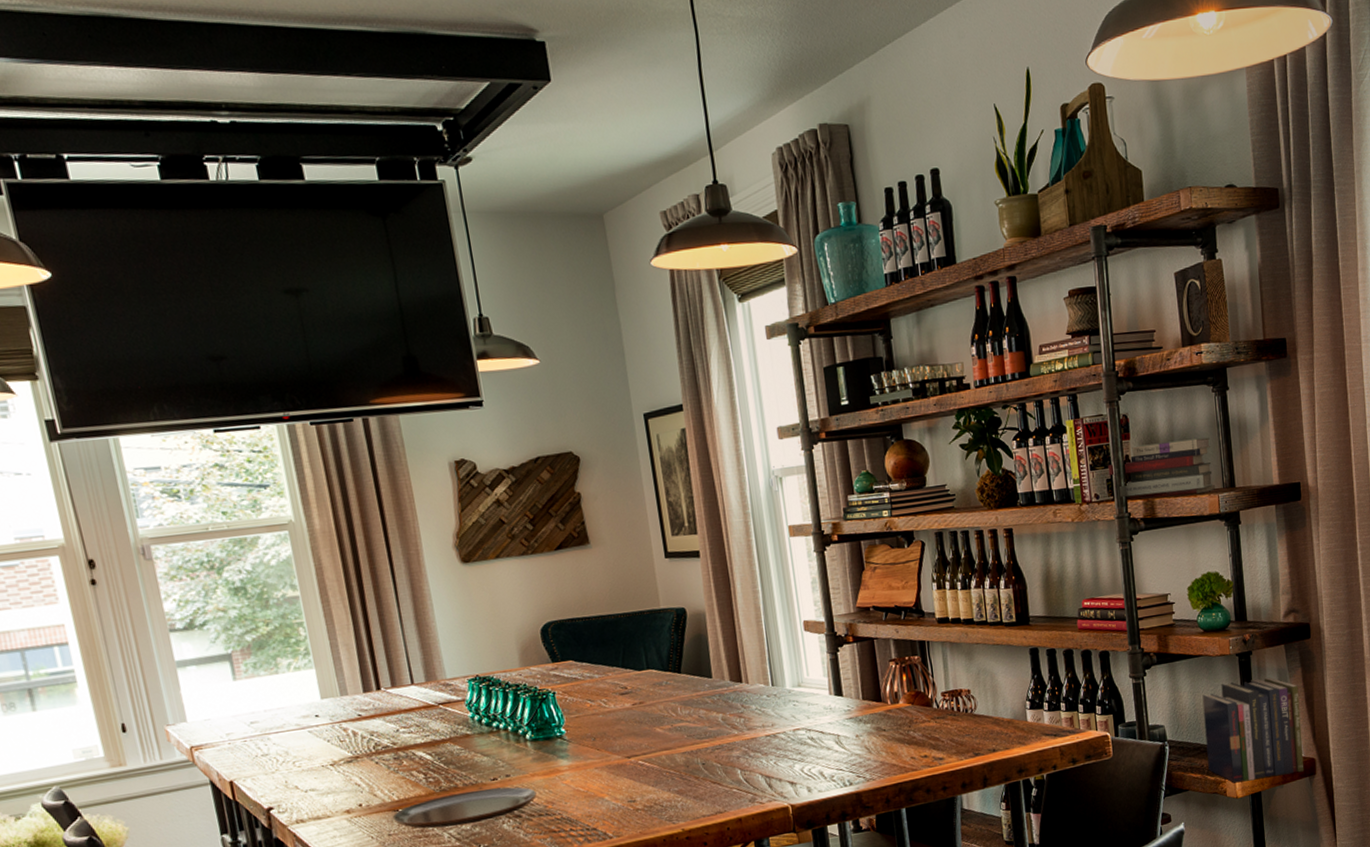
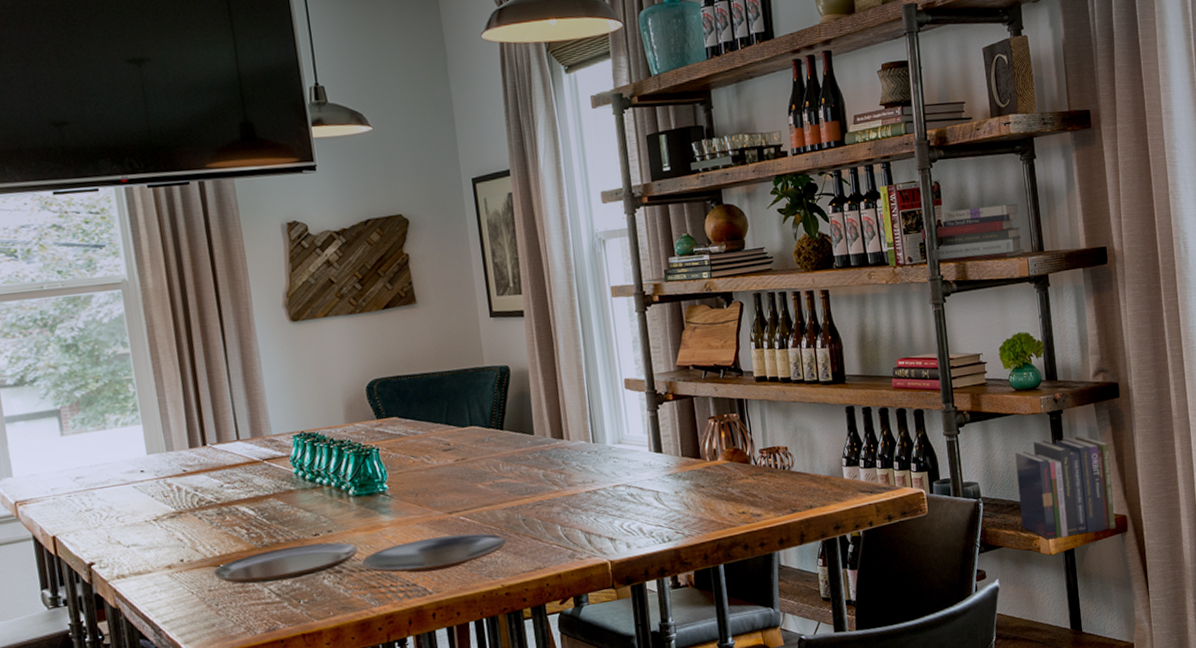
plate: none [541,777,686,818] -> present [362,533,507,573]

